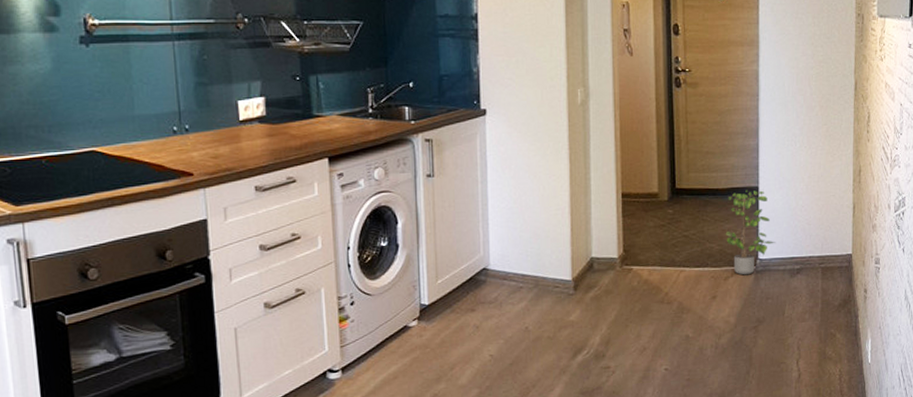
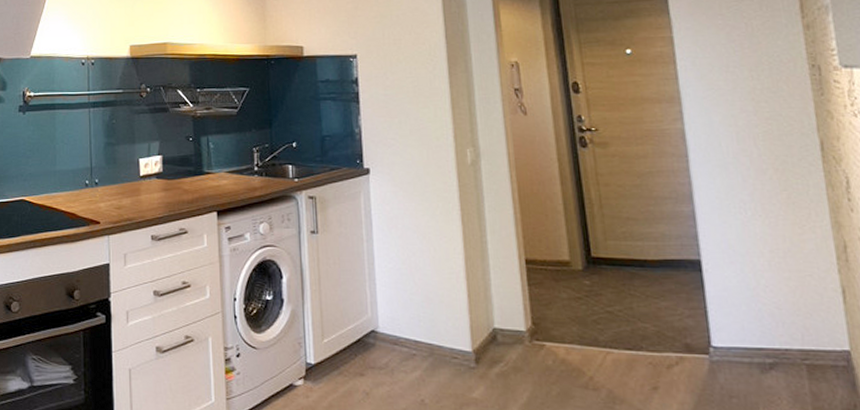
potted plant: present [725,190,775,275] -> none [660,262,733,365]

